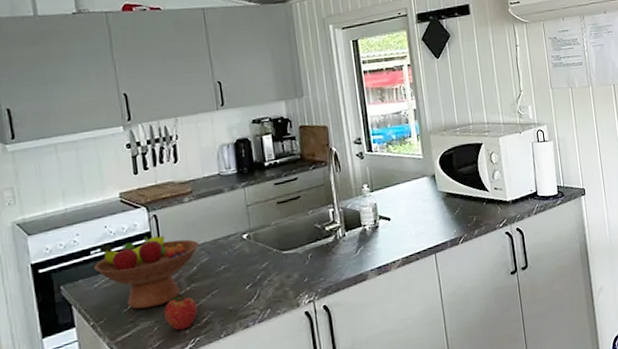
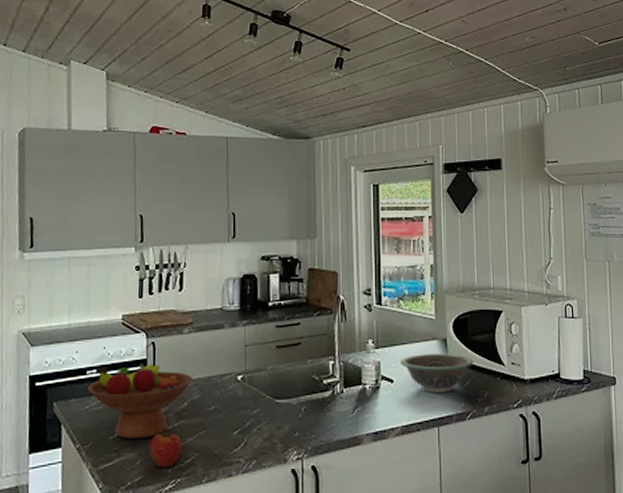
decorative bowl: none [395,187,461,225] -> present [401,354,473,393]

